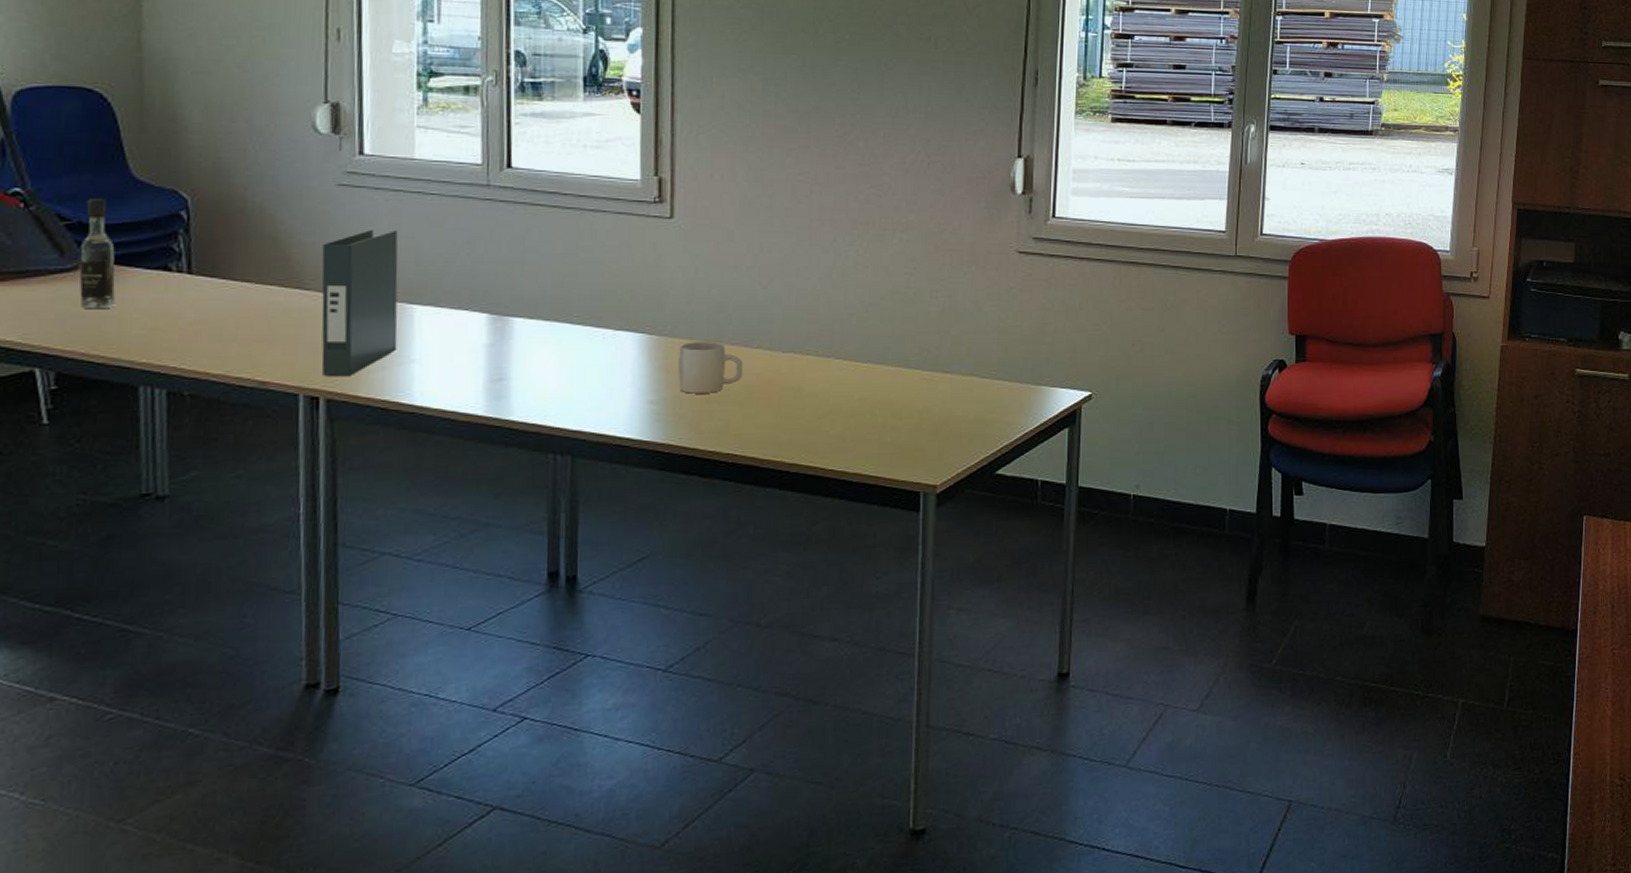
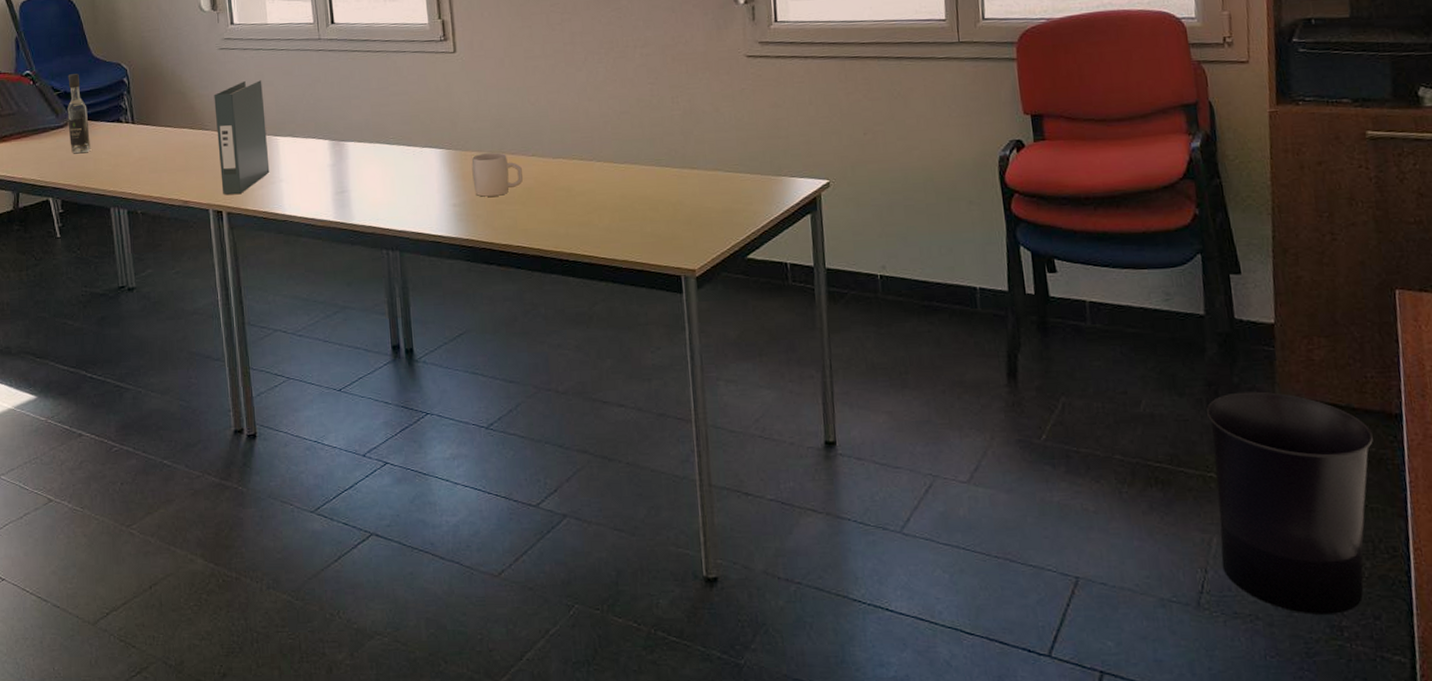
waste bin: none [1419,611,1552,821] -> present [1207,391,1373,615]

